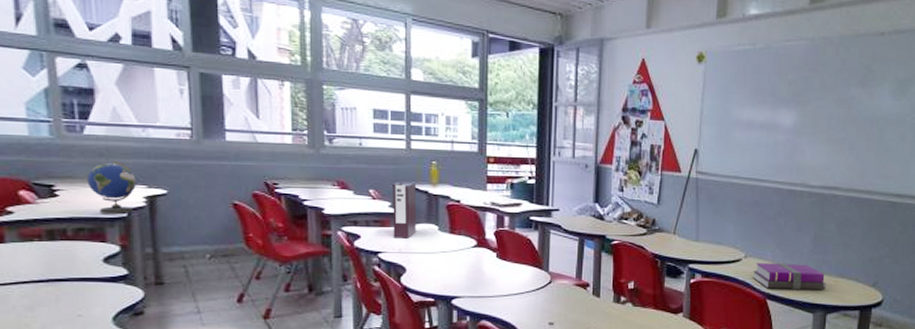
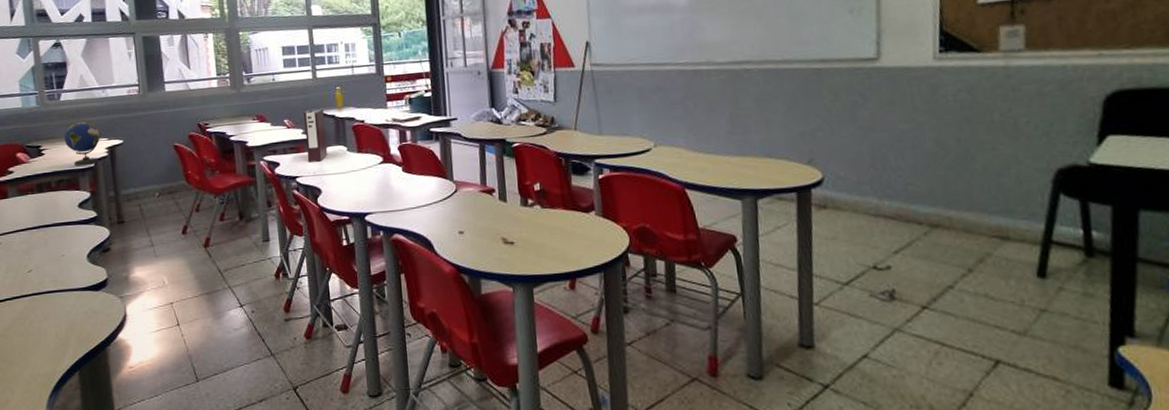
notebook: present [752,263,826,290] -> none [665,147,752,178]

